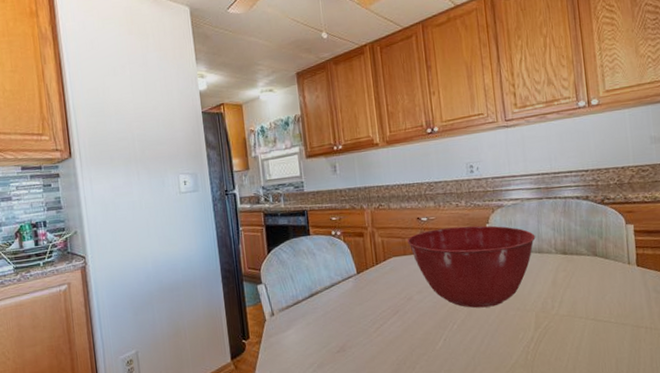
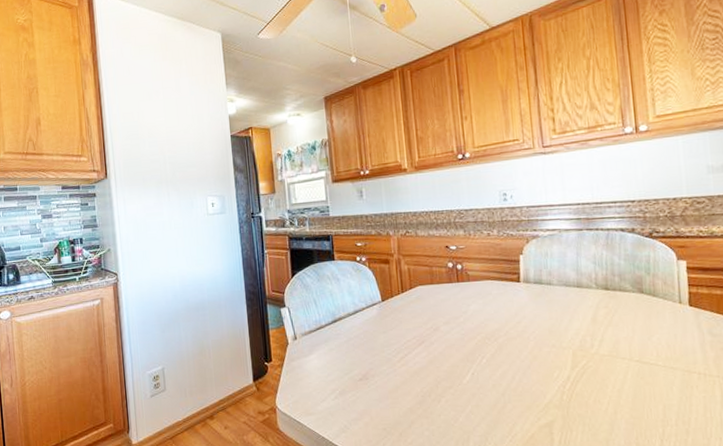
mixing bowl: present [407,225,536,308] -> none [434,256,574,343]

